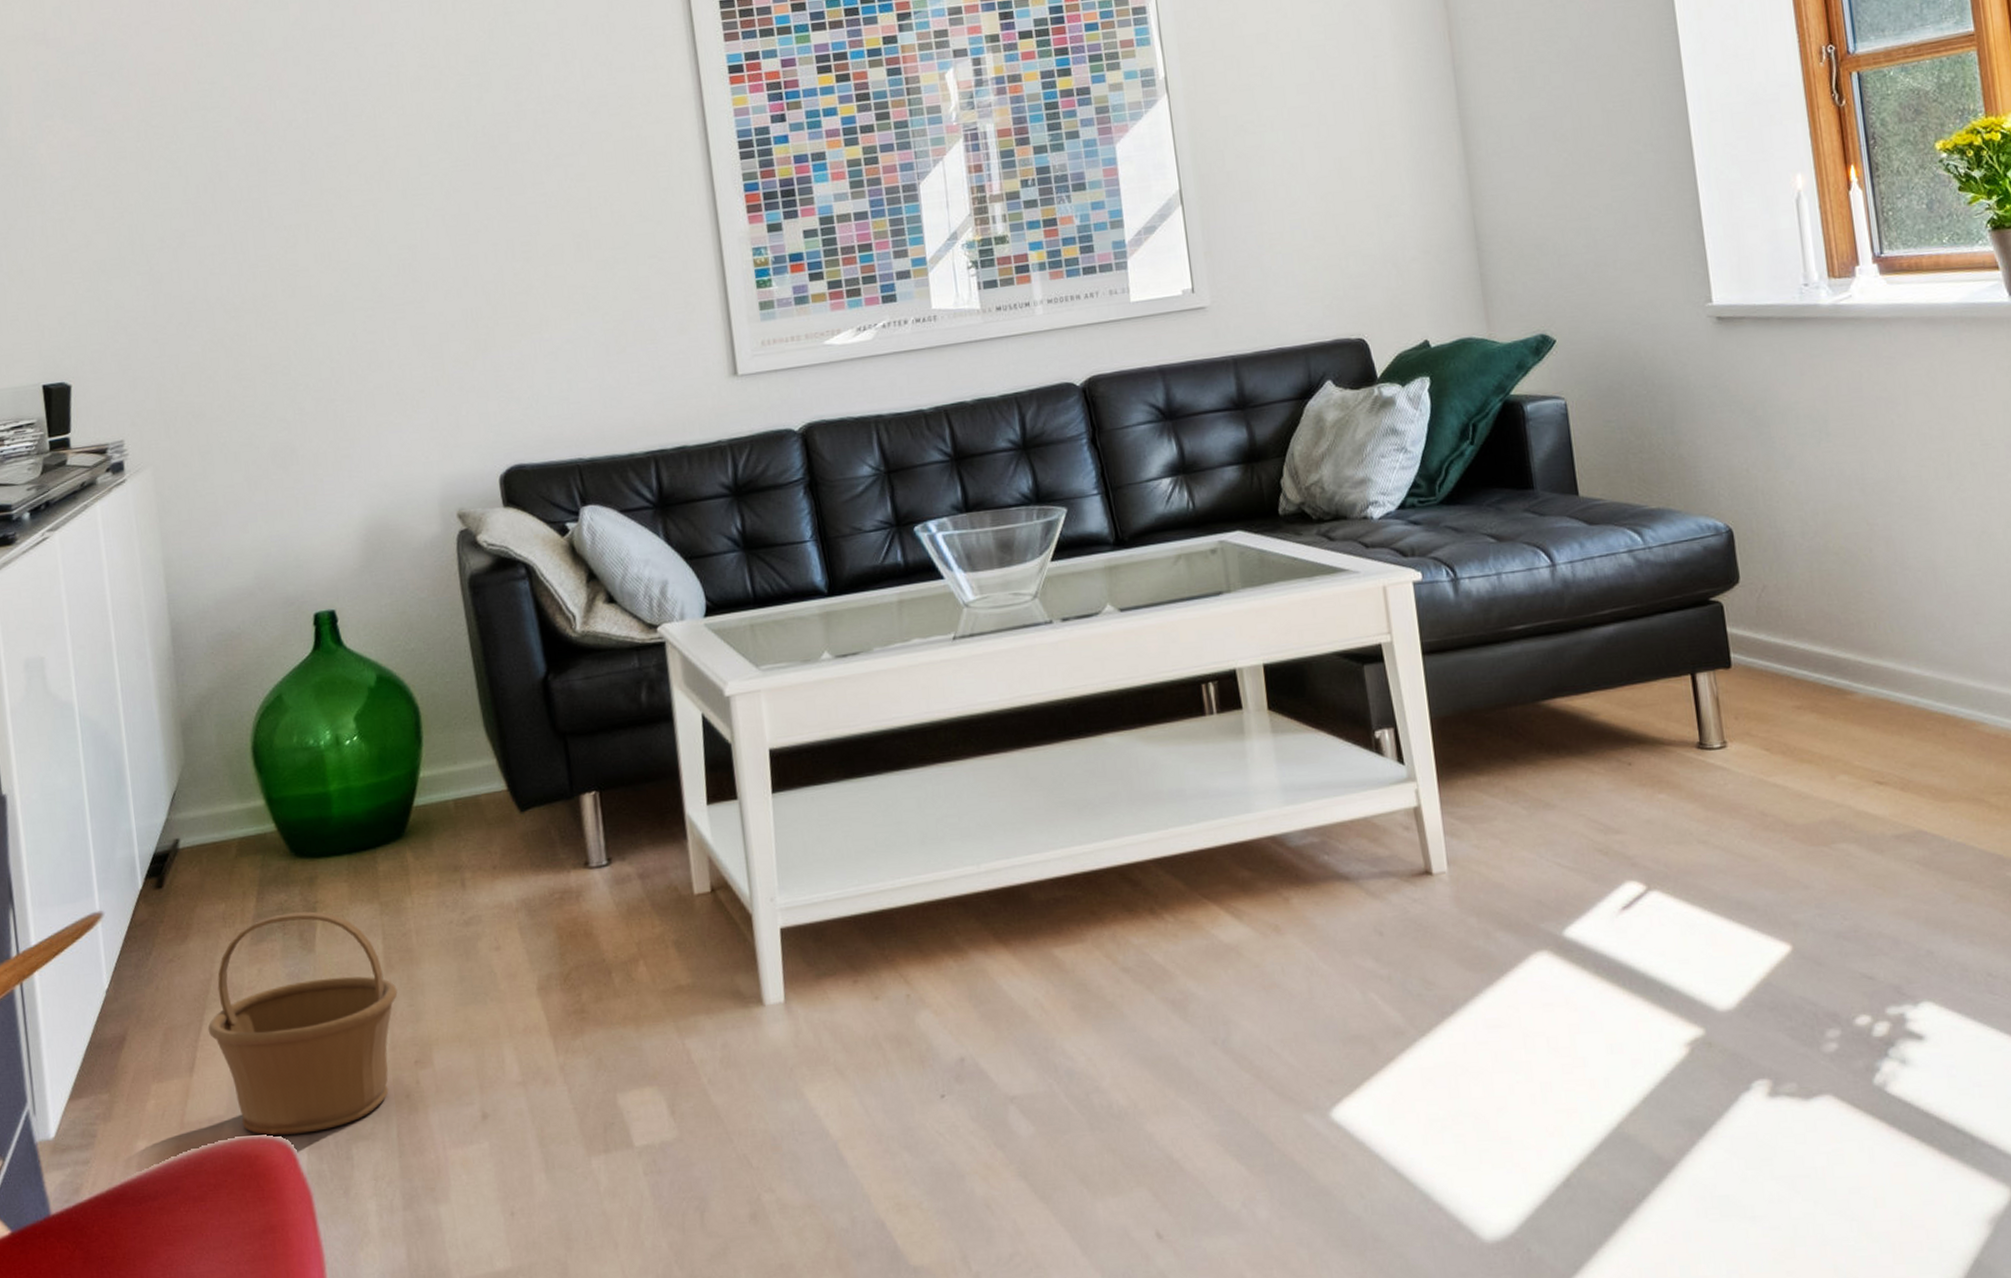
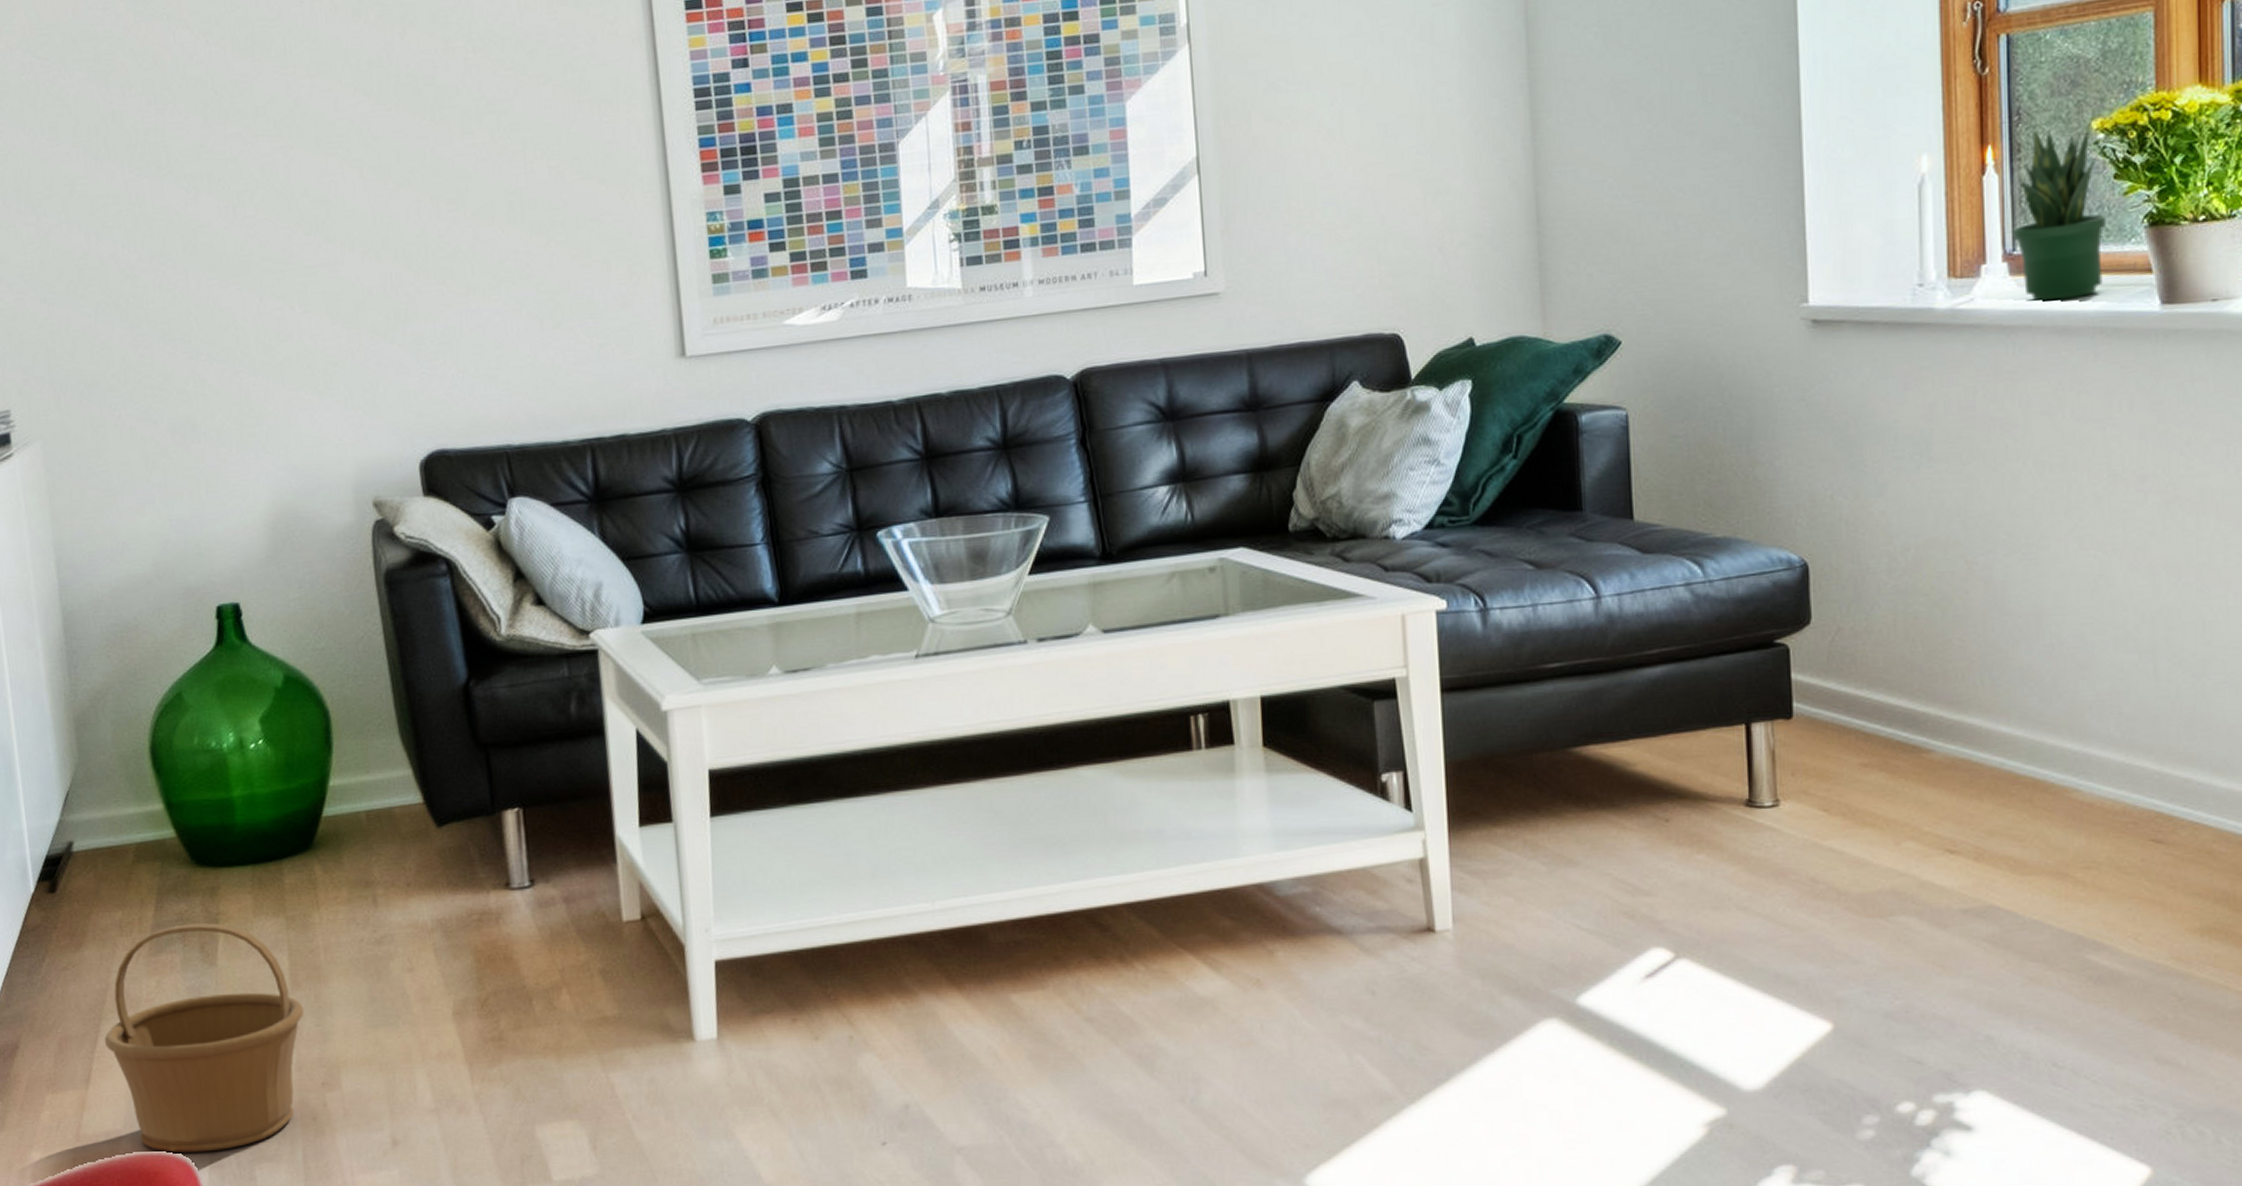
planter: none [1878,145,1959,297] -> present [2012,124,2105,302]

